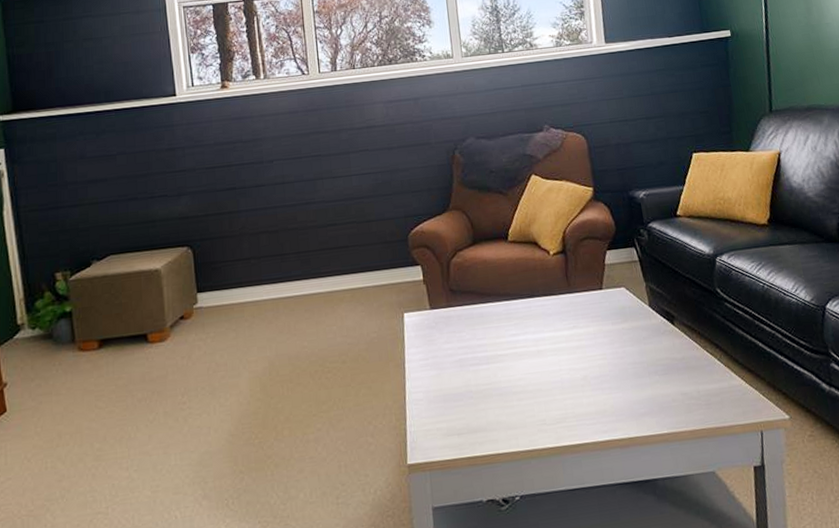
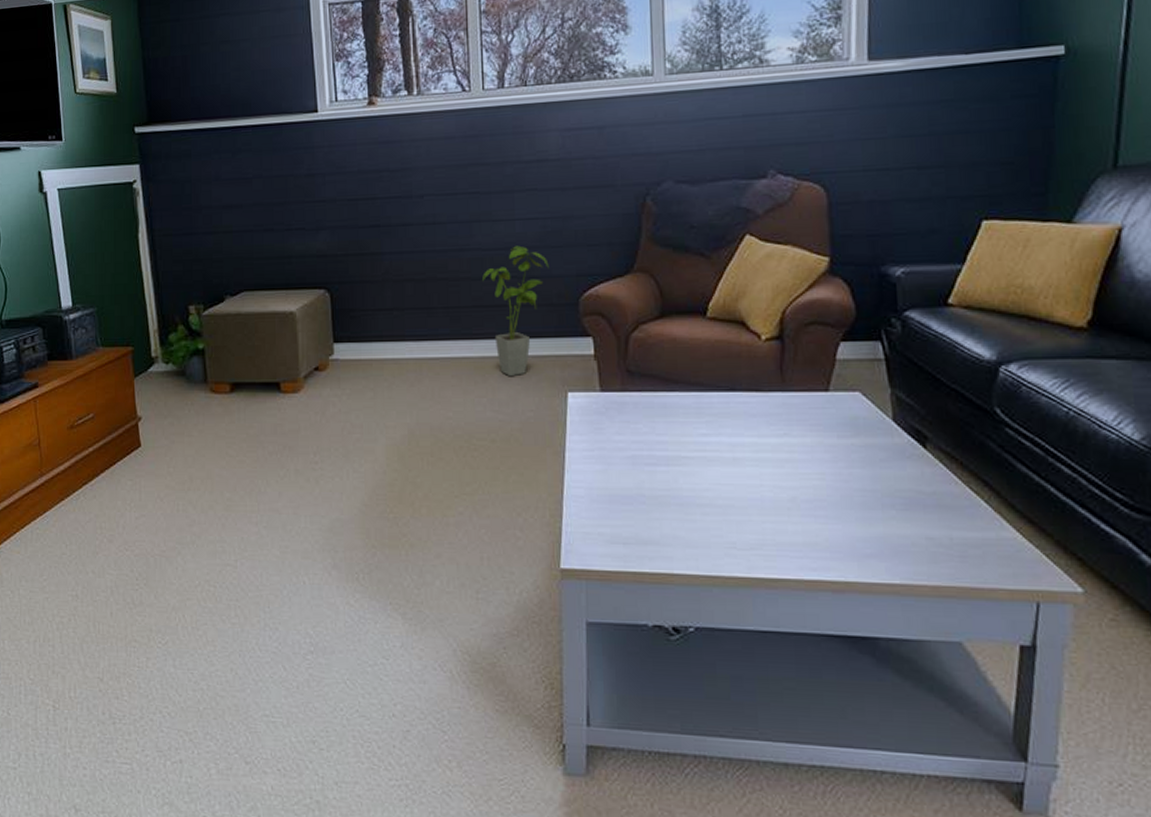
house plant: none [327,196,382,306] -> present [482,245,549,377]

